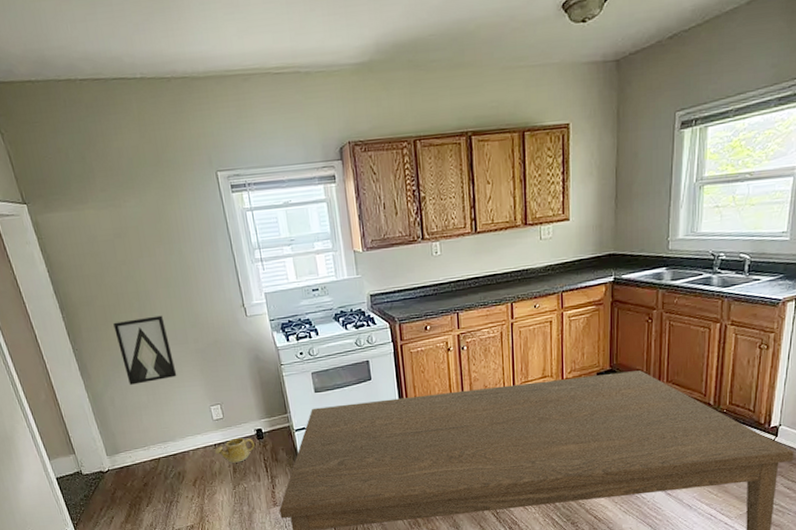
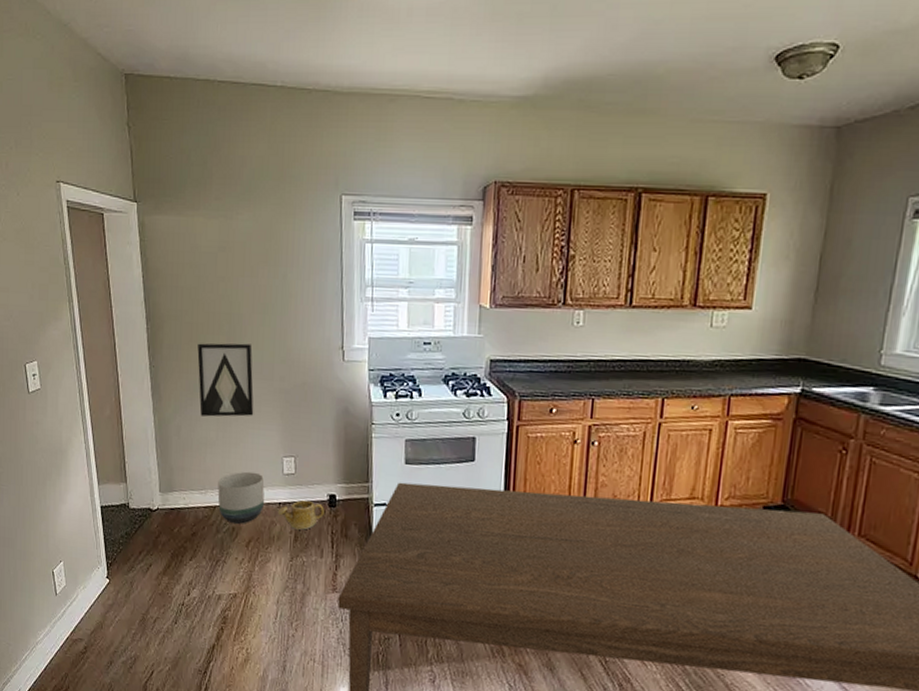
planter: none [157,423,202,469] -> present [217,471,265,524]

